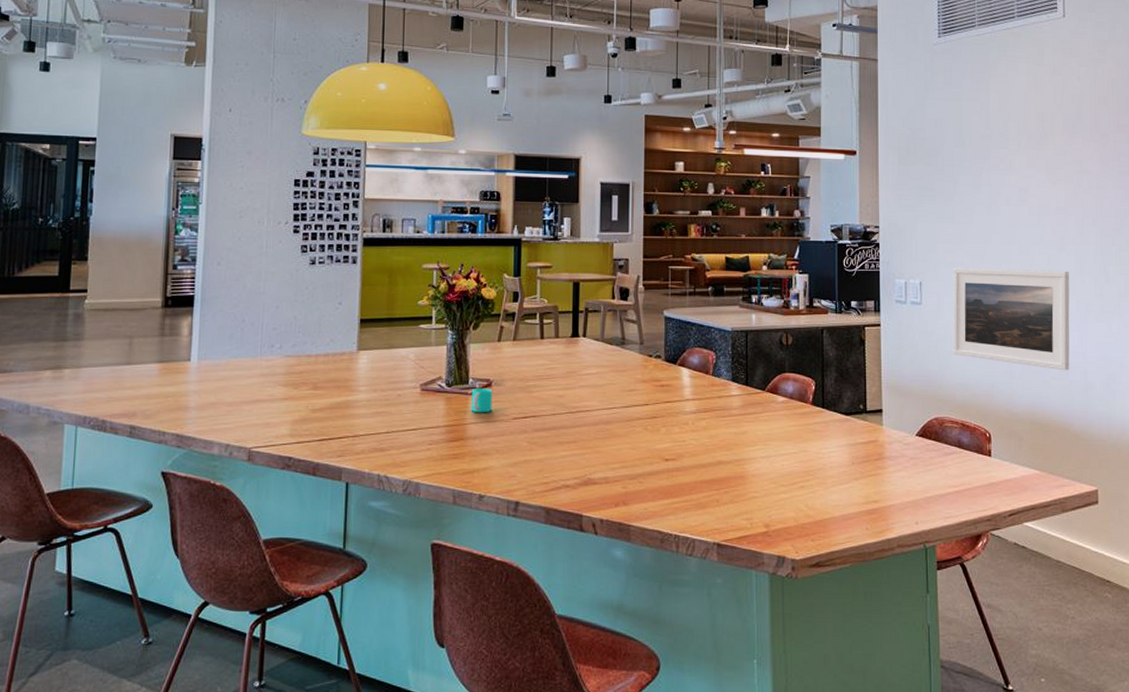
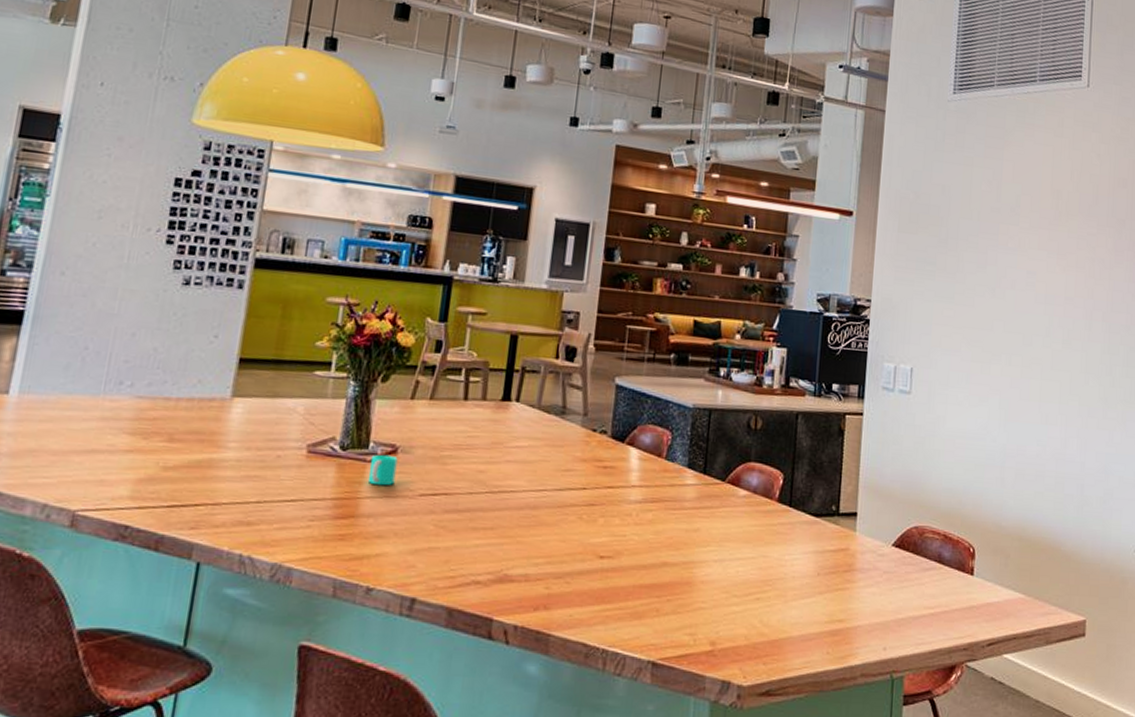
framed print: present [952,267,1070,371] -> none [940,354,1073,482]

